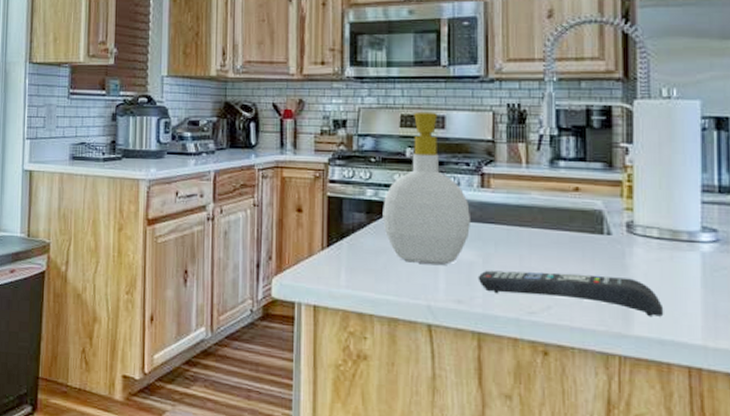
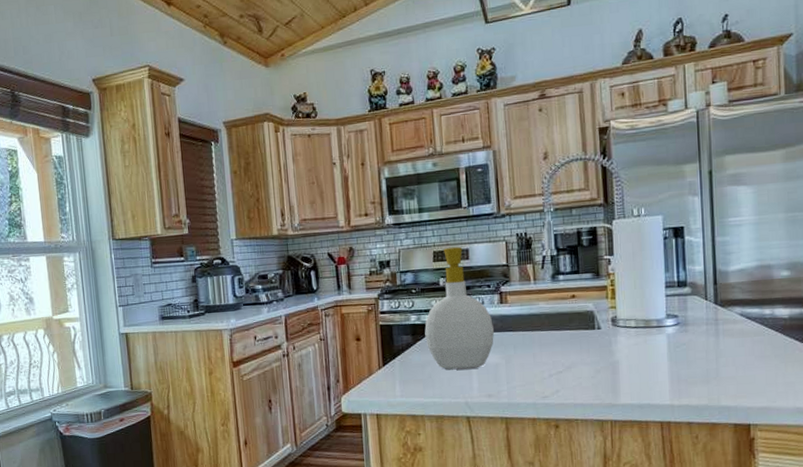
remote control: present [478,270,664,317] -> none [502,361,642,388]

